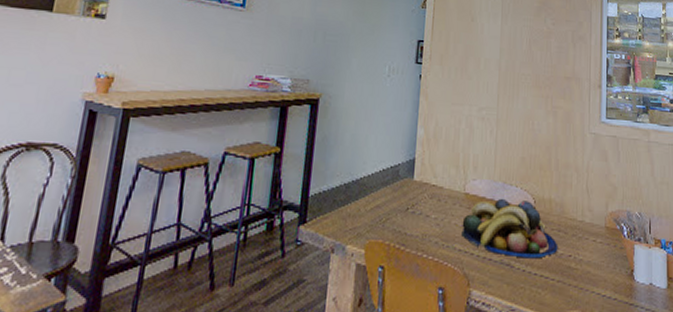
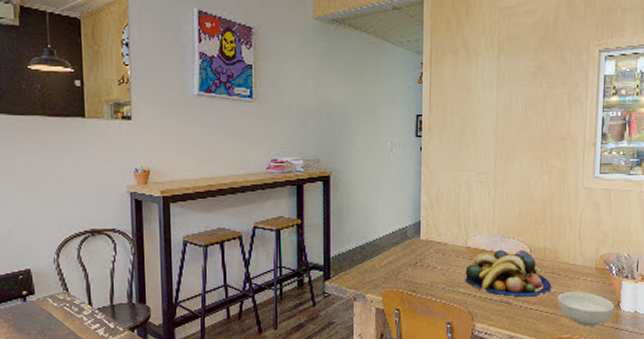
cereal bowl: none [565,254,628,300] -> present [558,291,615,326]

